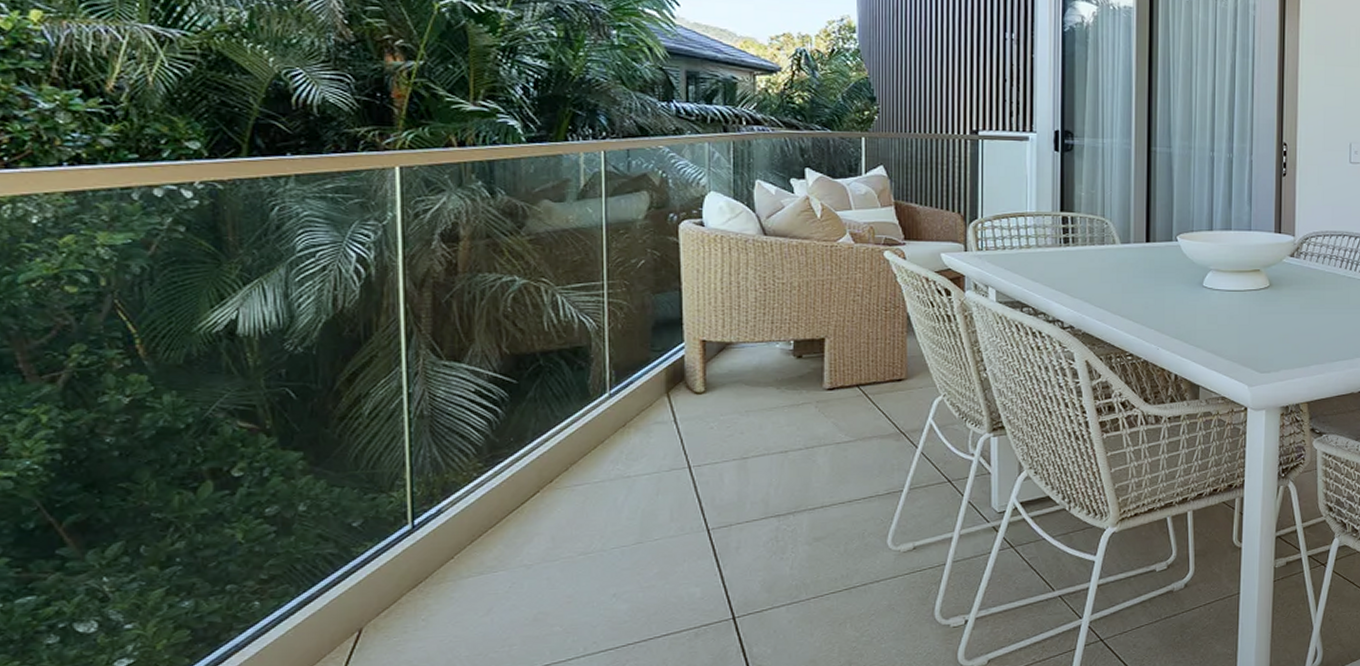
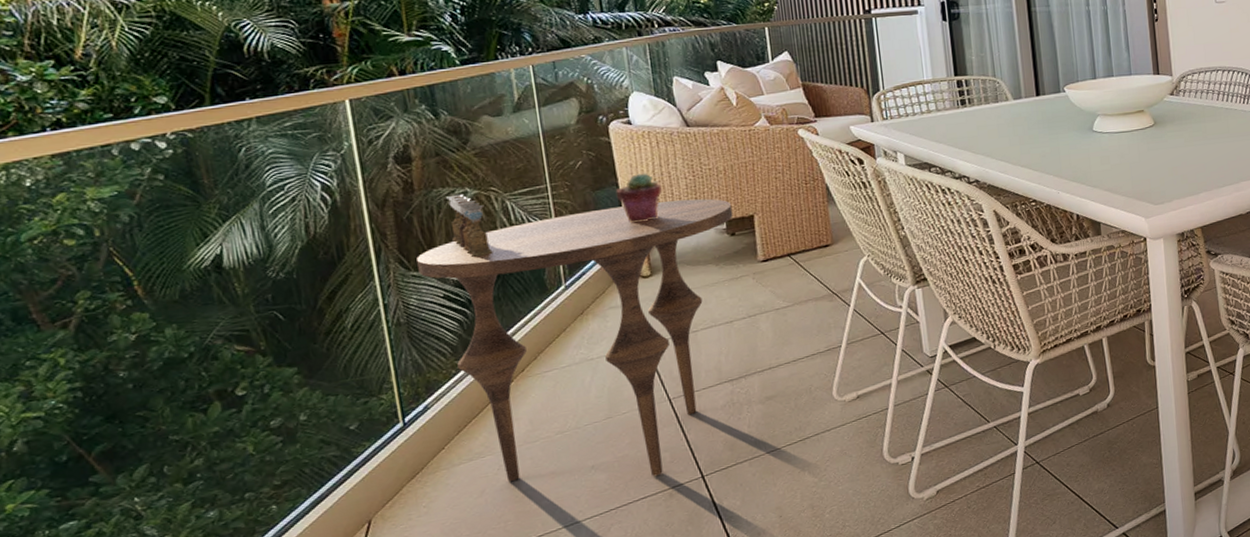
side table: none [451,312,802,612] -> present [417,198,733,481]
lantern: none [492,282,535,353] -> present [446,194,493,258]
potted succulent: none [677,280,729,332] -> present [615,173,663,223]

